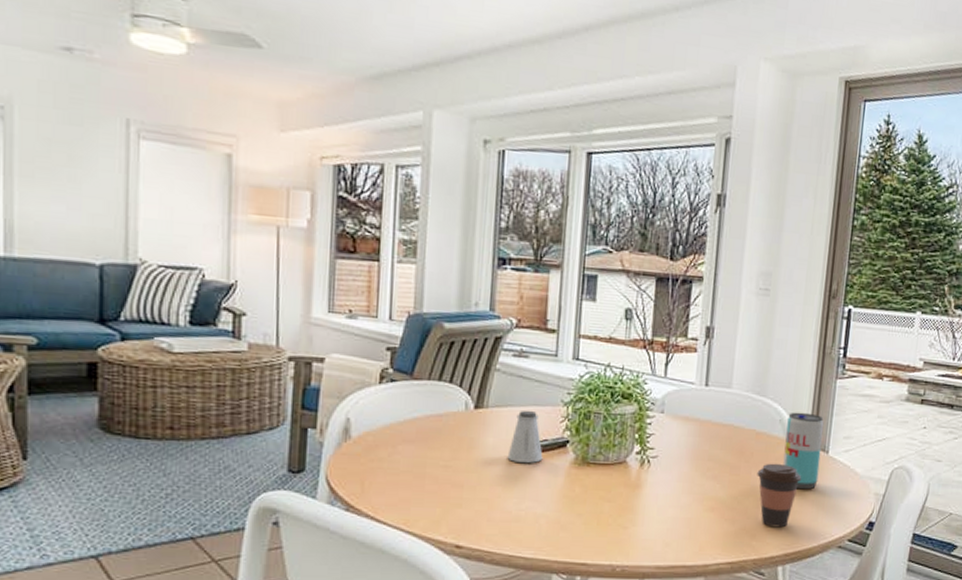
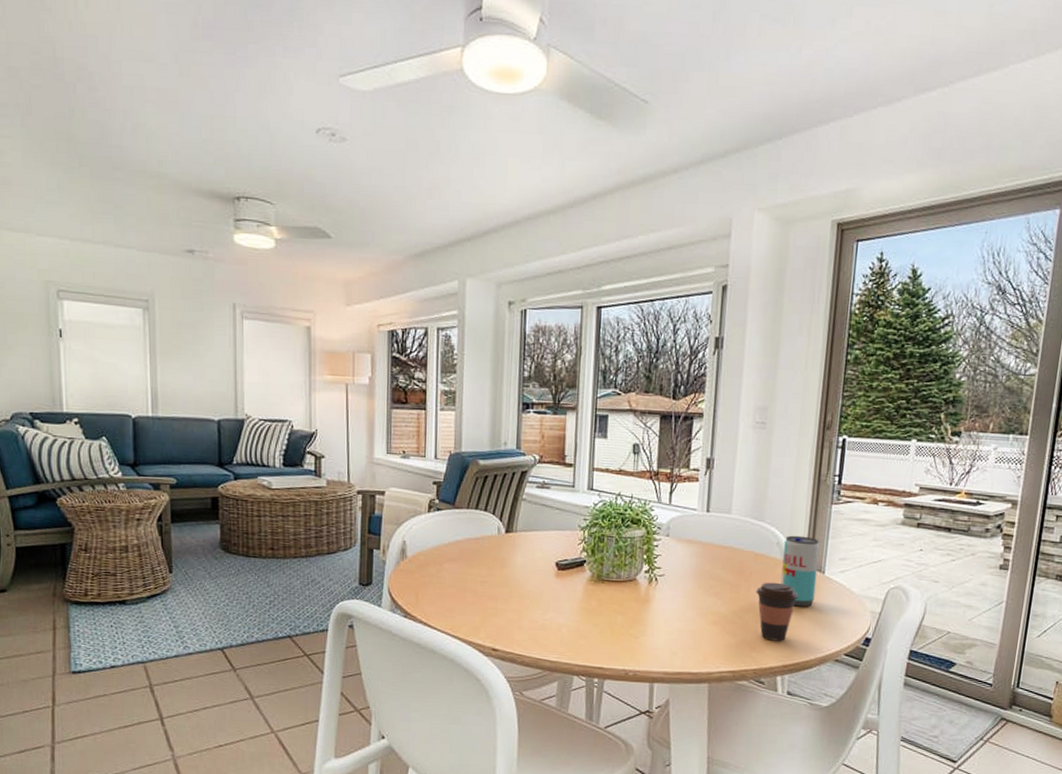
saltshaker: present [507,410,543,463] -> none [533,534,564,580]

